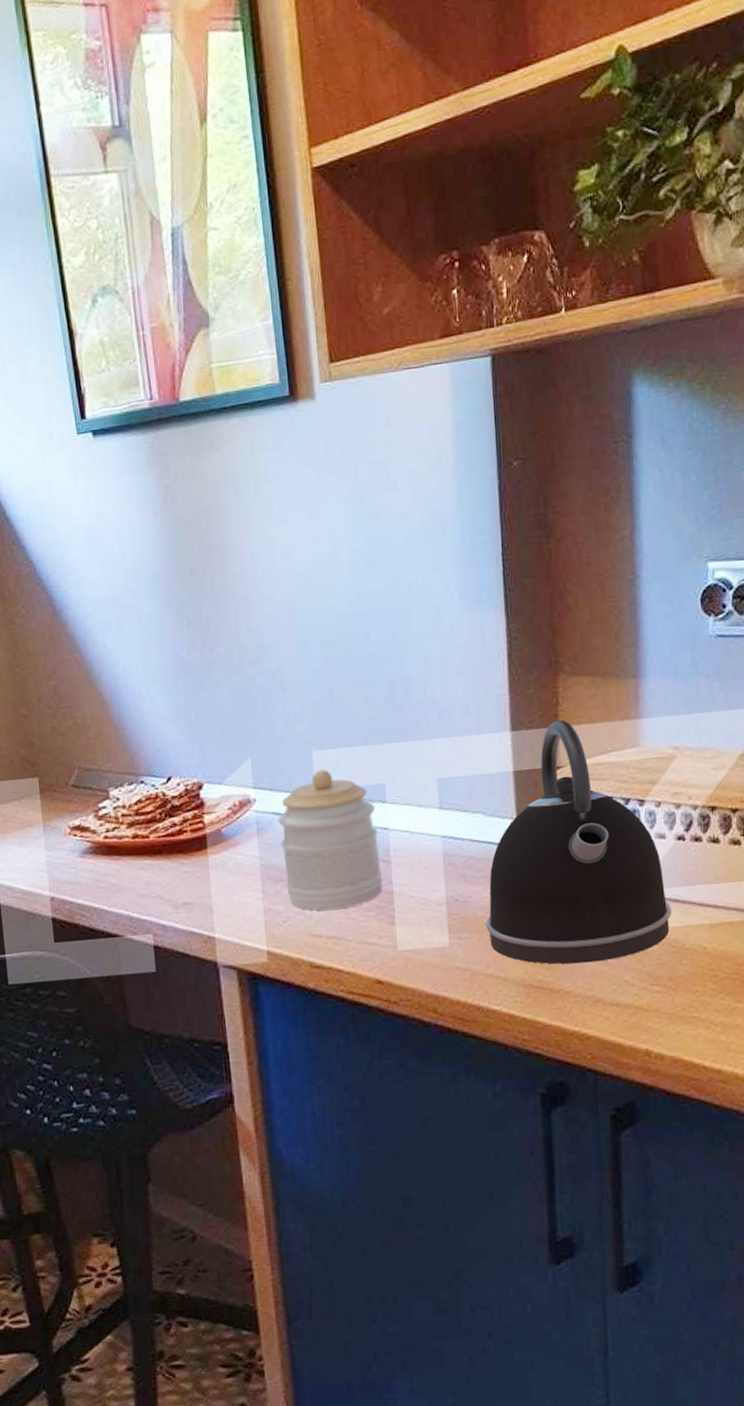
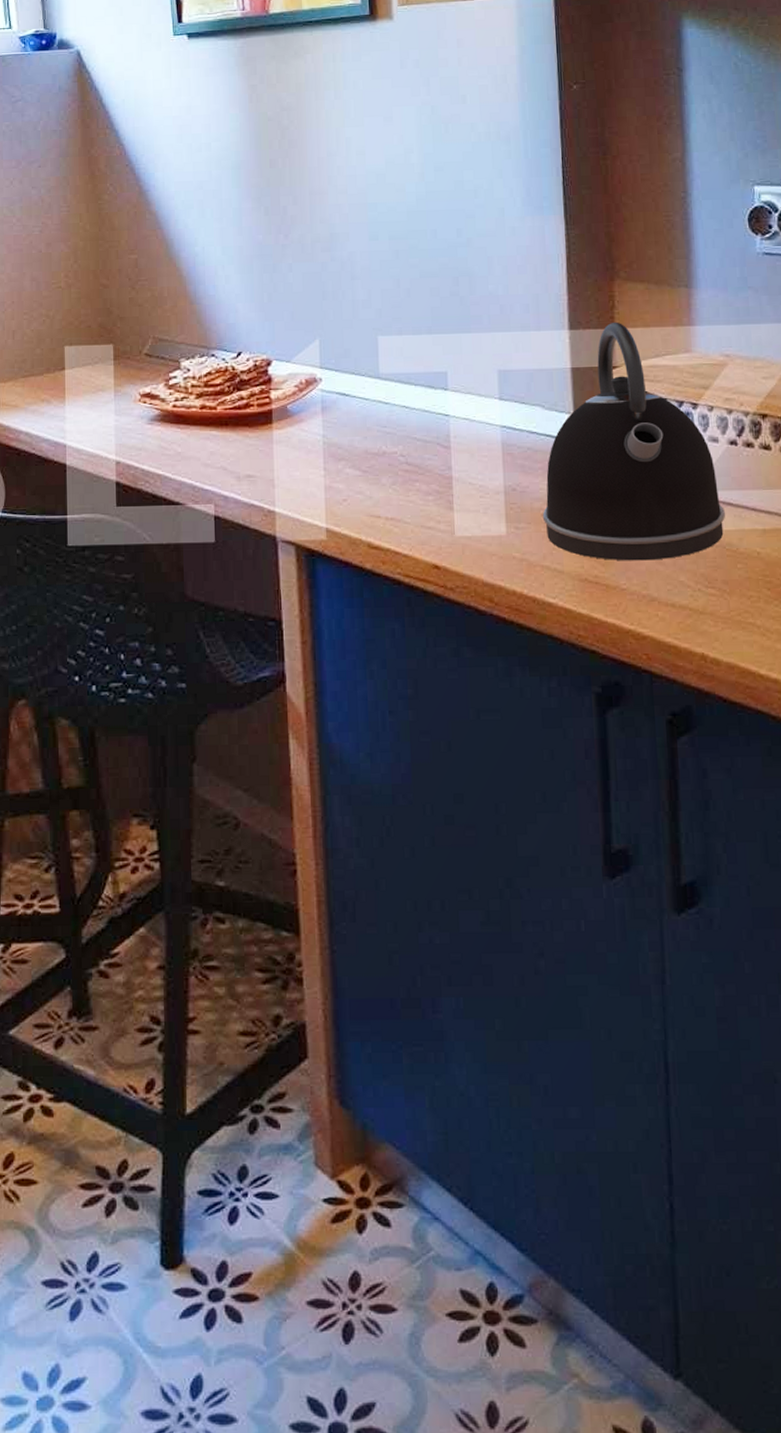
jar: present [278,769,383,910] -> none [342,354,443,491]

